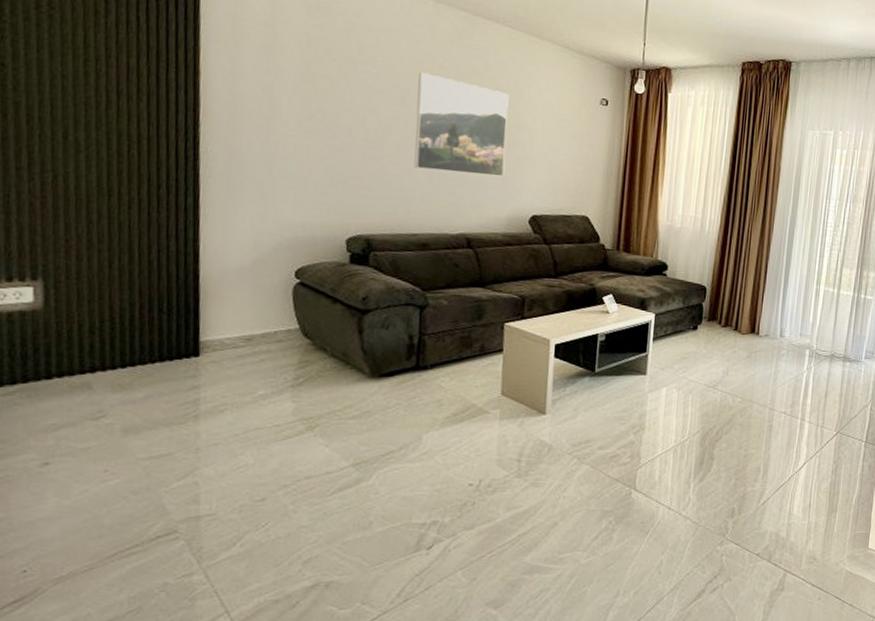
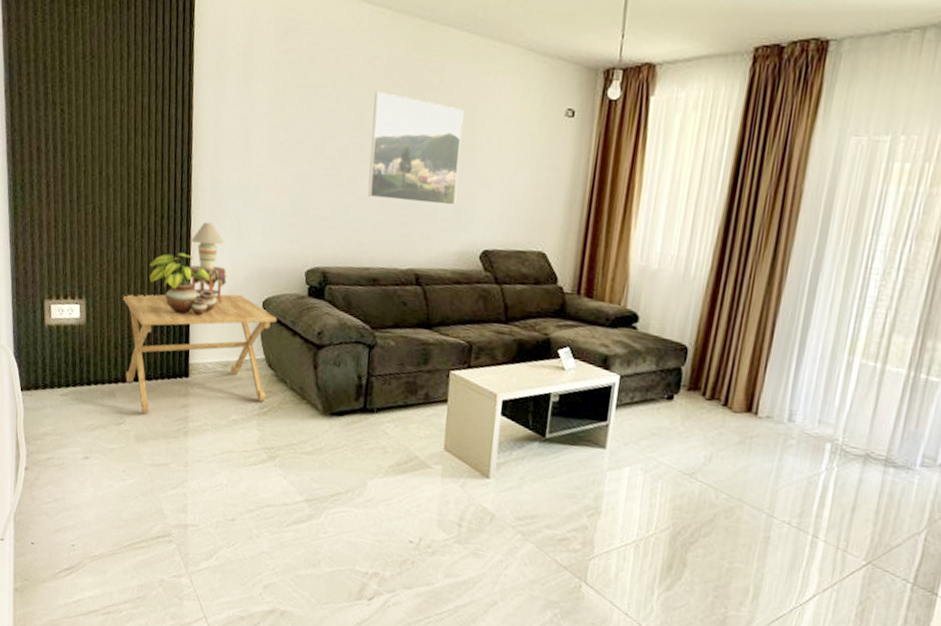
side table: none [101,265,312,402] -> present [122,294,276,414]
potted plant: none [141,224,237,290] -> present [149,252,217,316]
table lamp: none [197,191,249,277] -> present [188,221,227,304]

